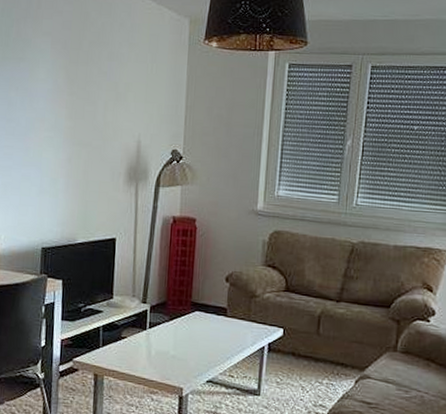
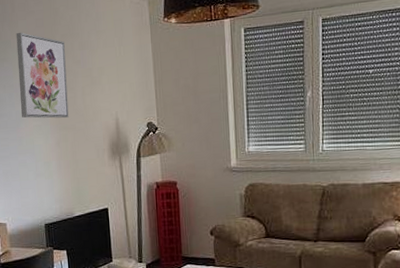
wall art: none [31,31,92,132] -> present [16,32,69,119]

